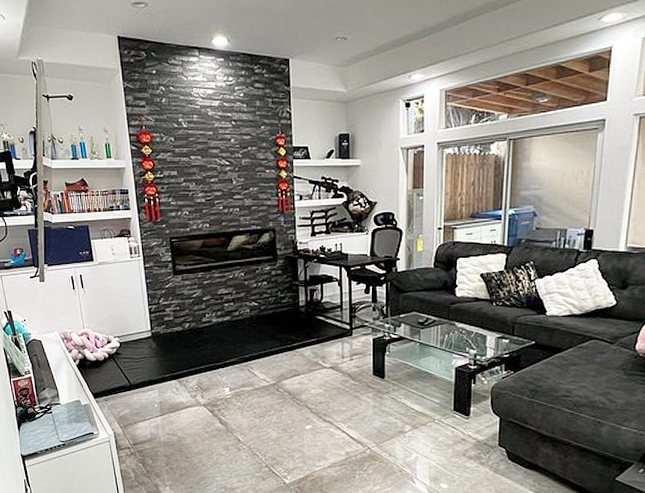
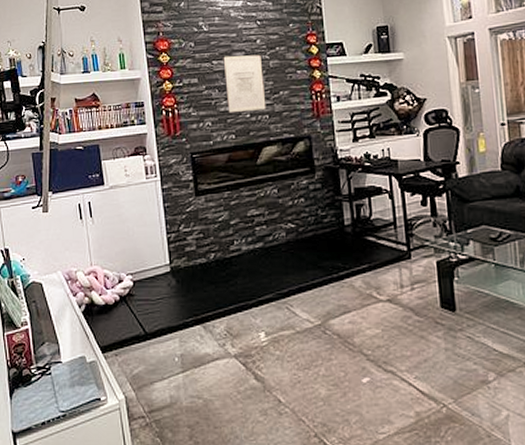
wall art: none [200,152,237,205] -> present [223,54,266,114]

